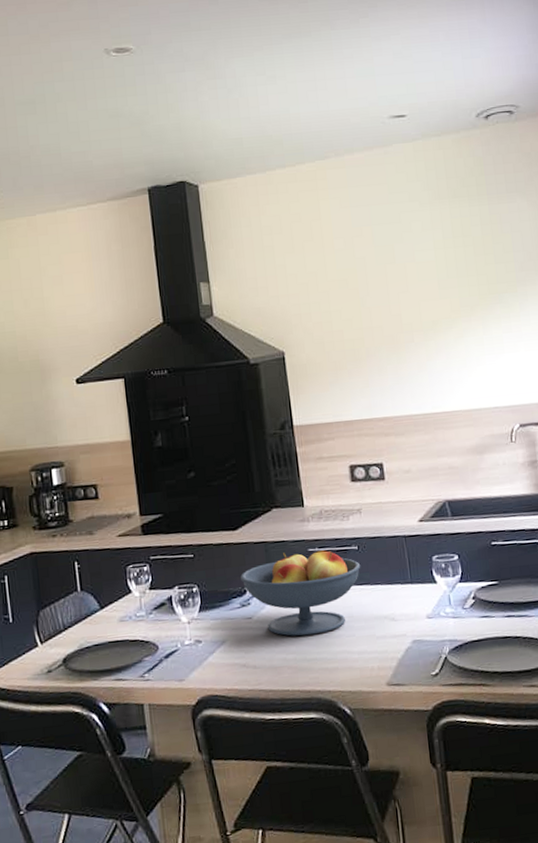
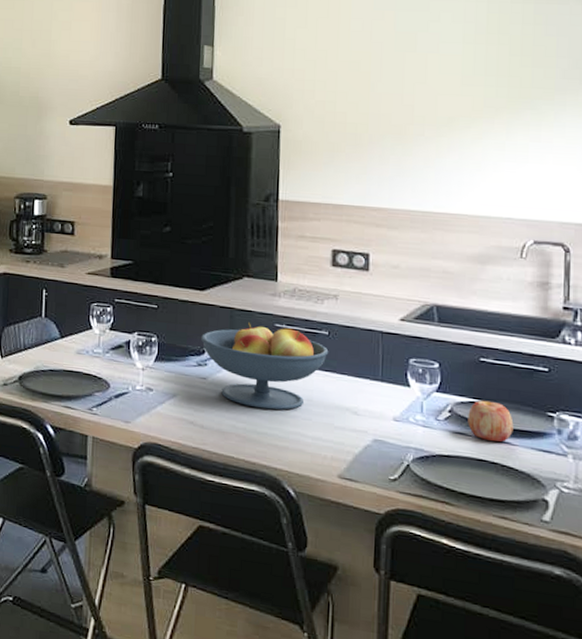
apple: none [489,580,529,618] -> present [468,400,514,442]

